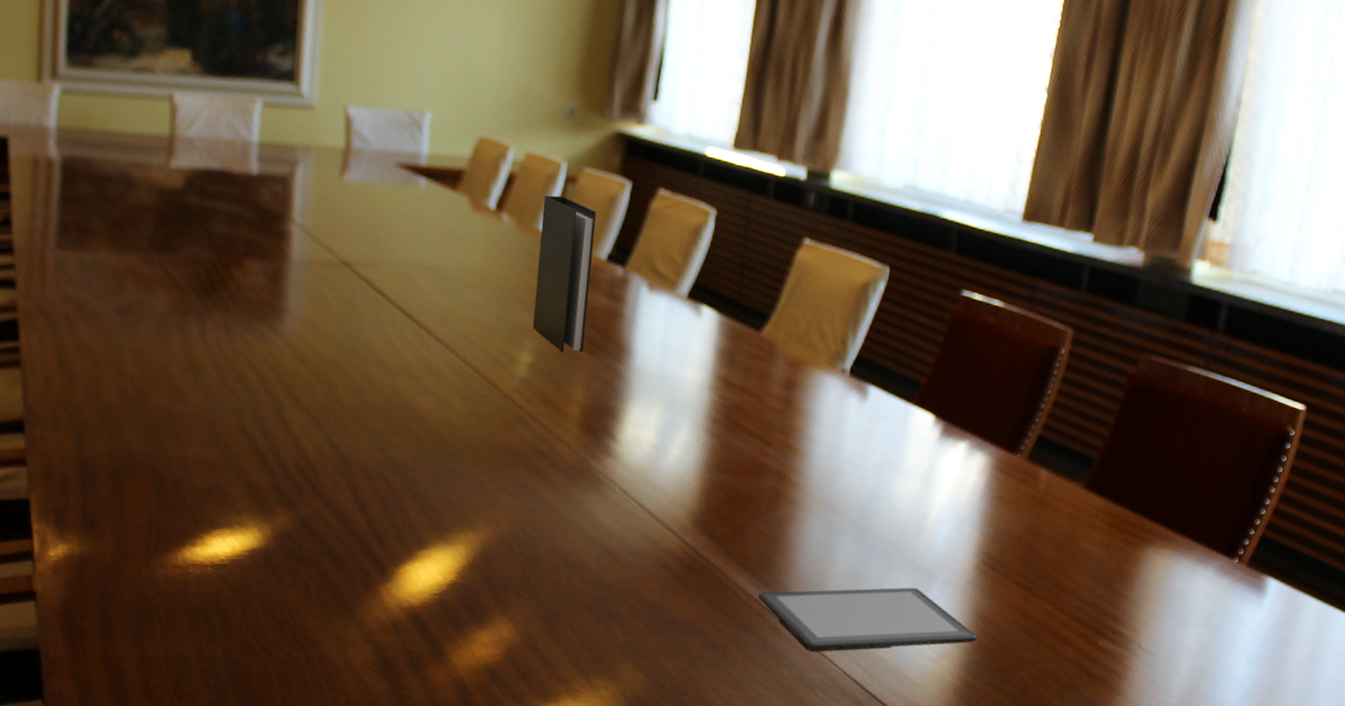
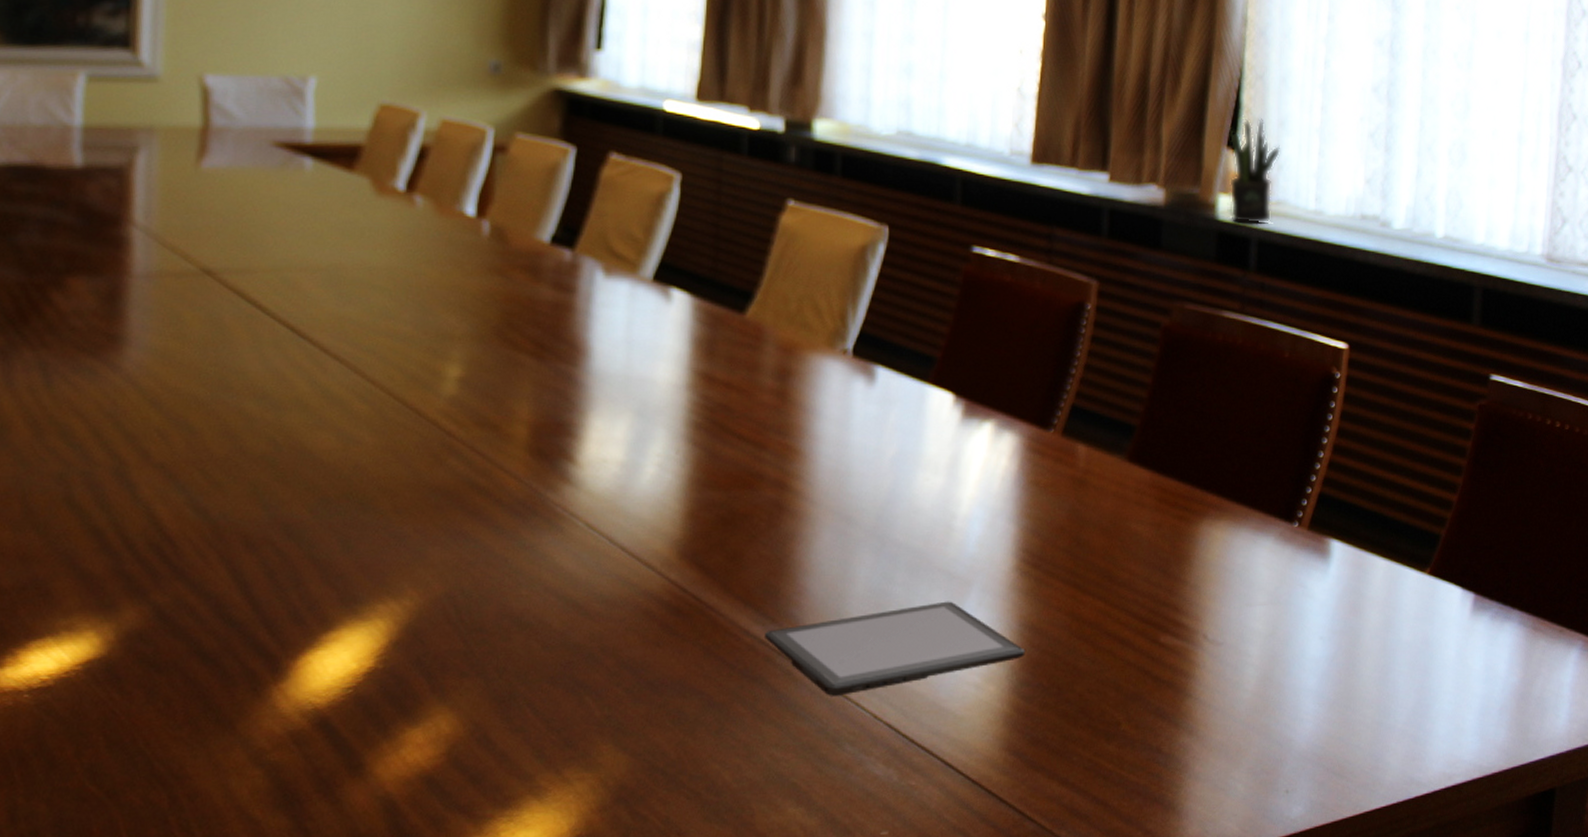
binder: present [532,195,597,353] -> none [460,169,534,361]
potted plant: none [1205,193,1261,292] -> present [1229,119,1281,226]

